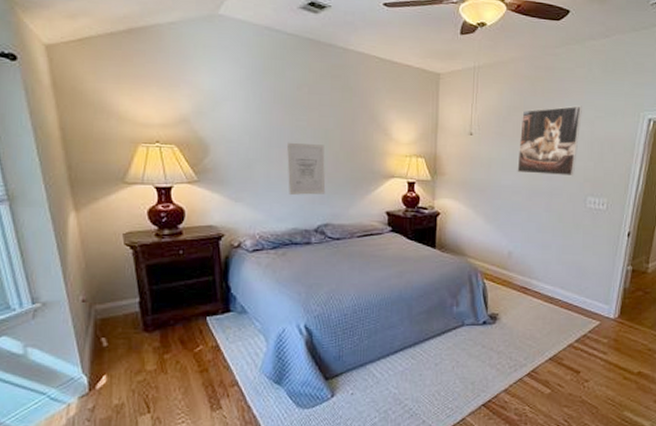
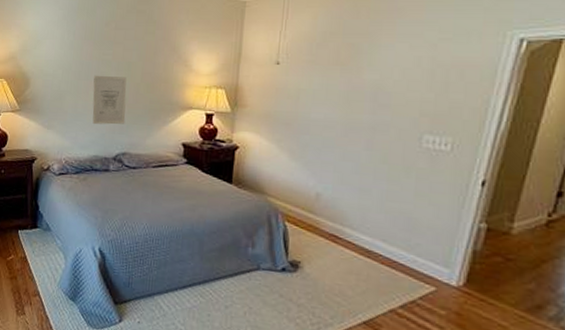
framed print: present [517,105,582,177] -> none [331,27,421,110]

